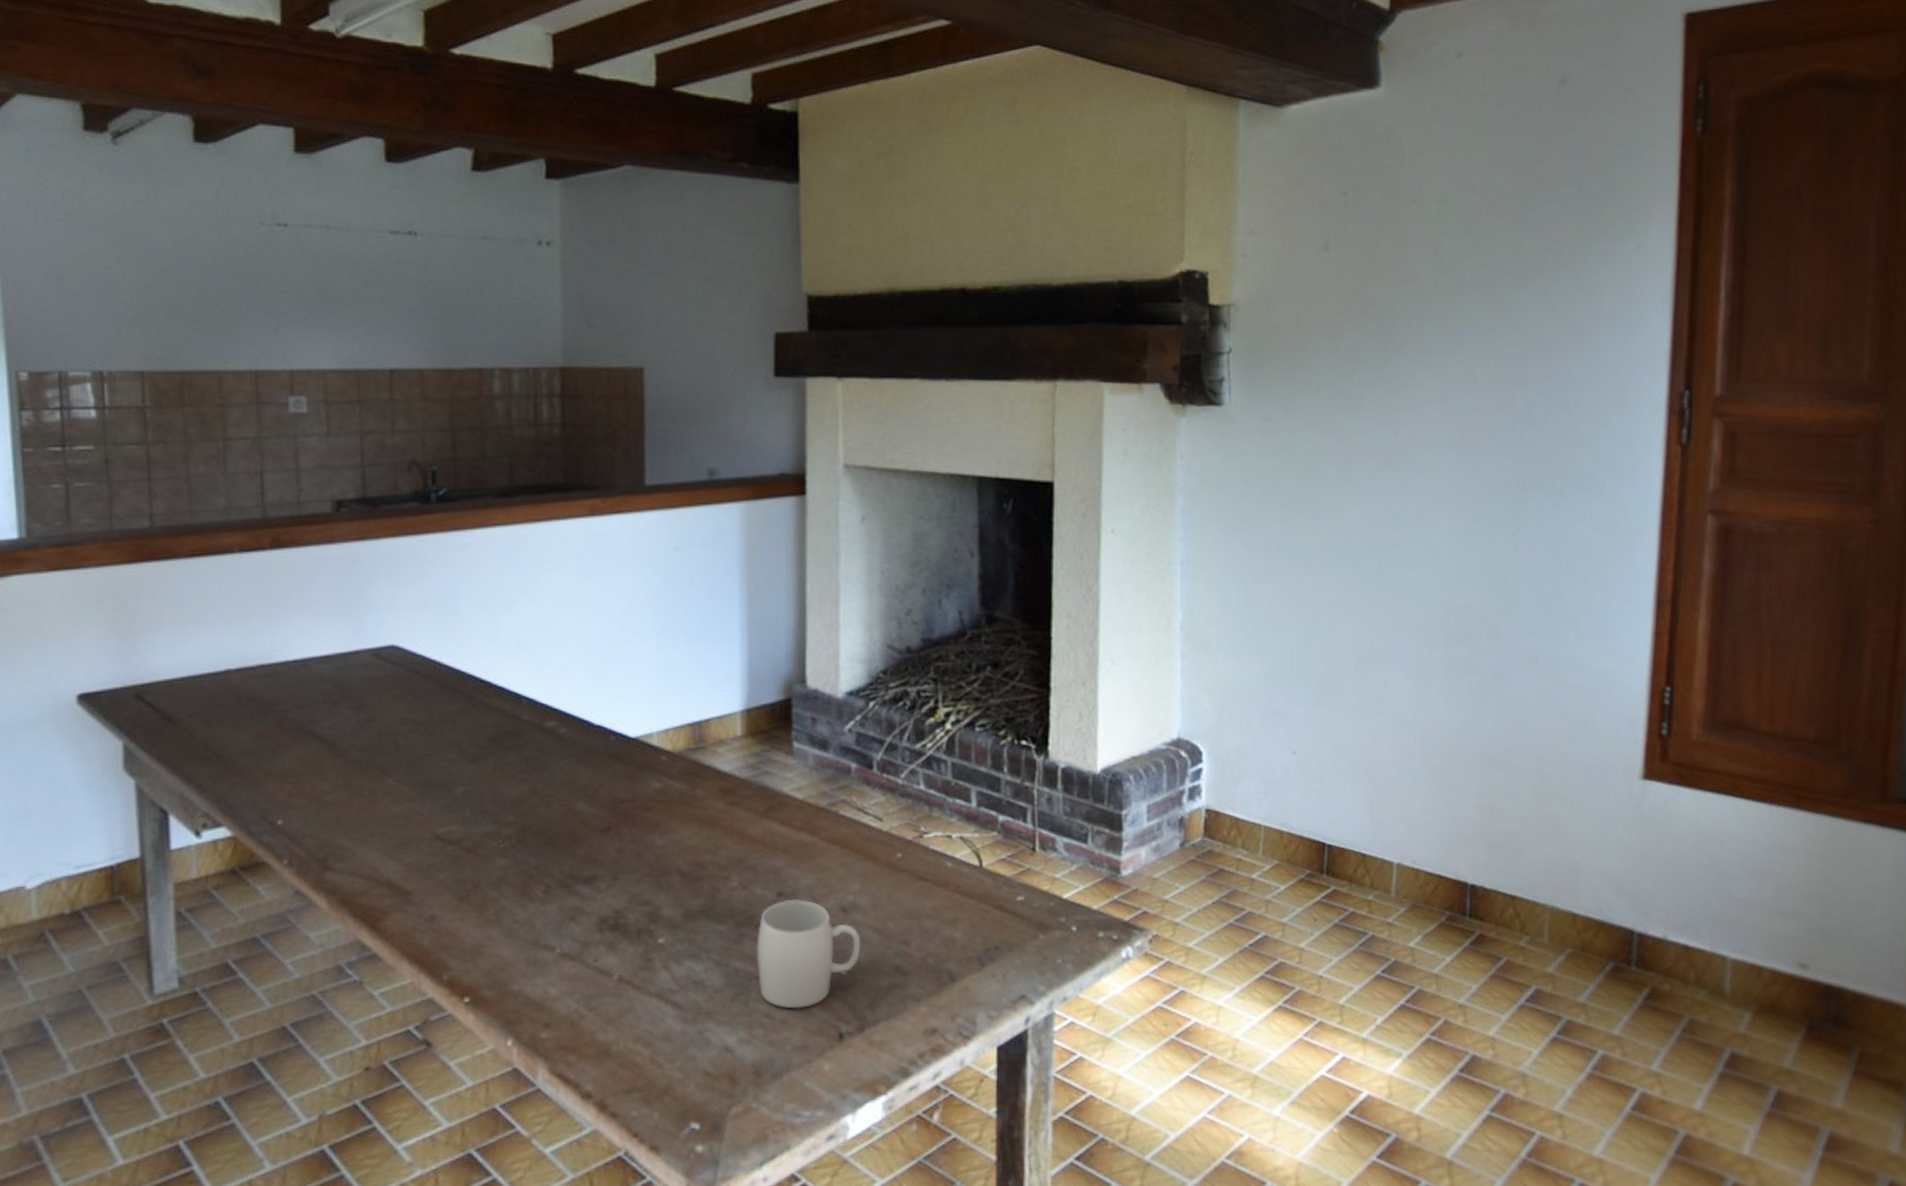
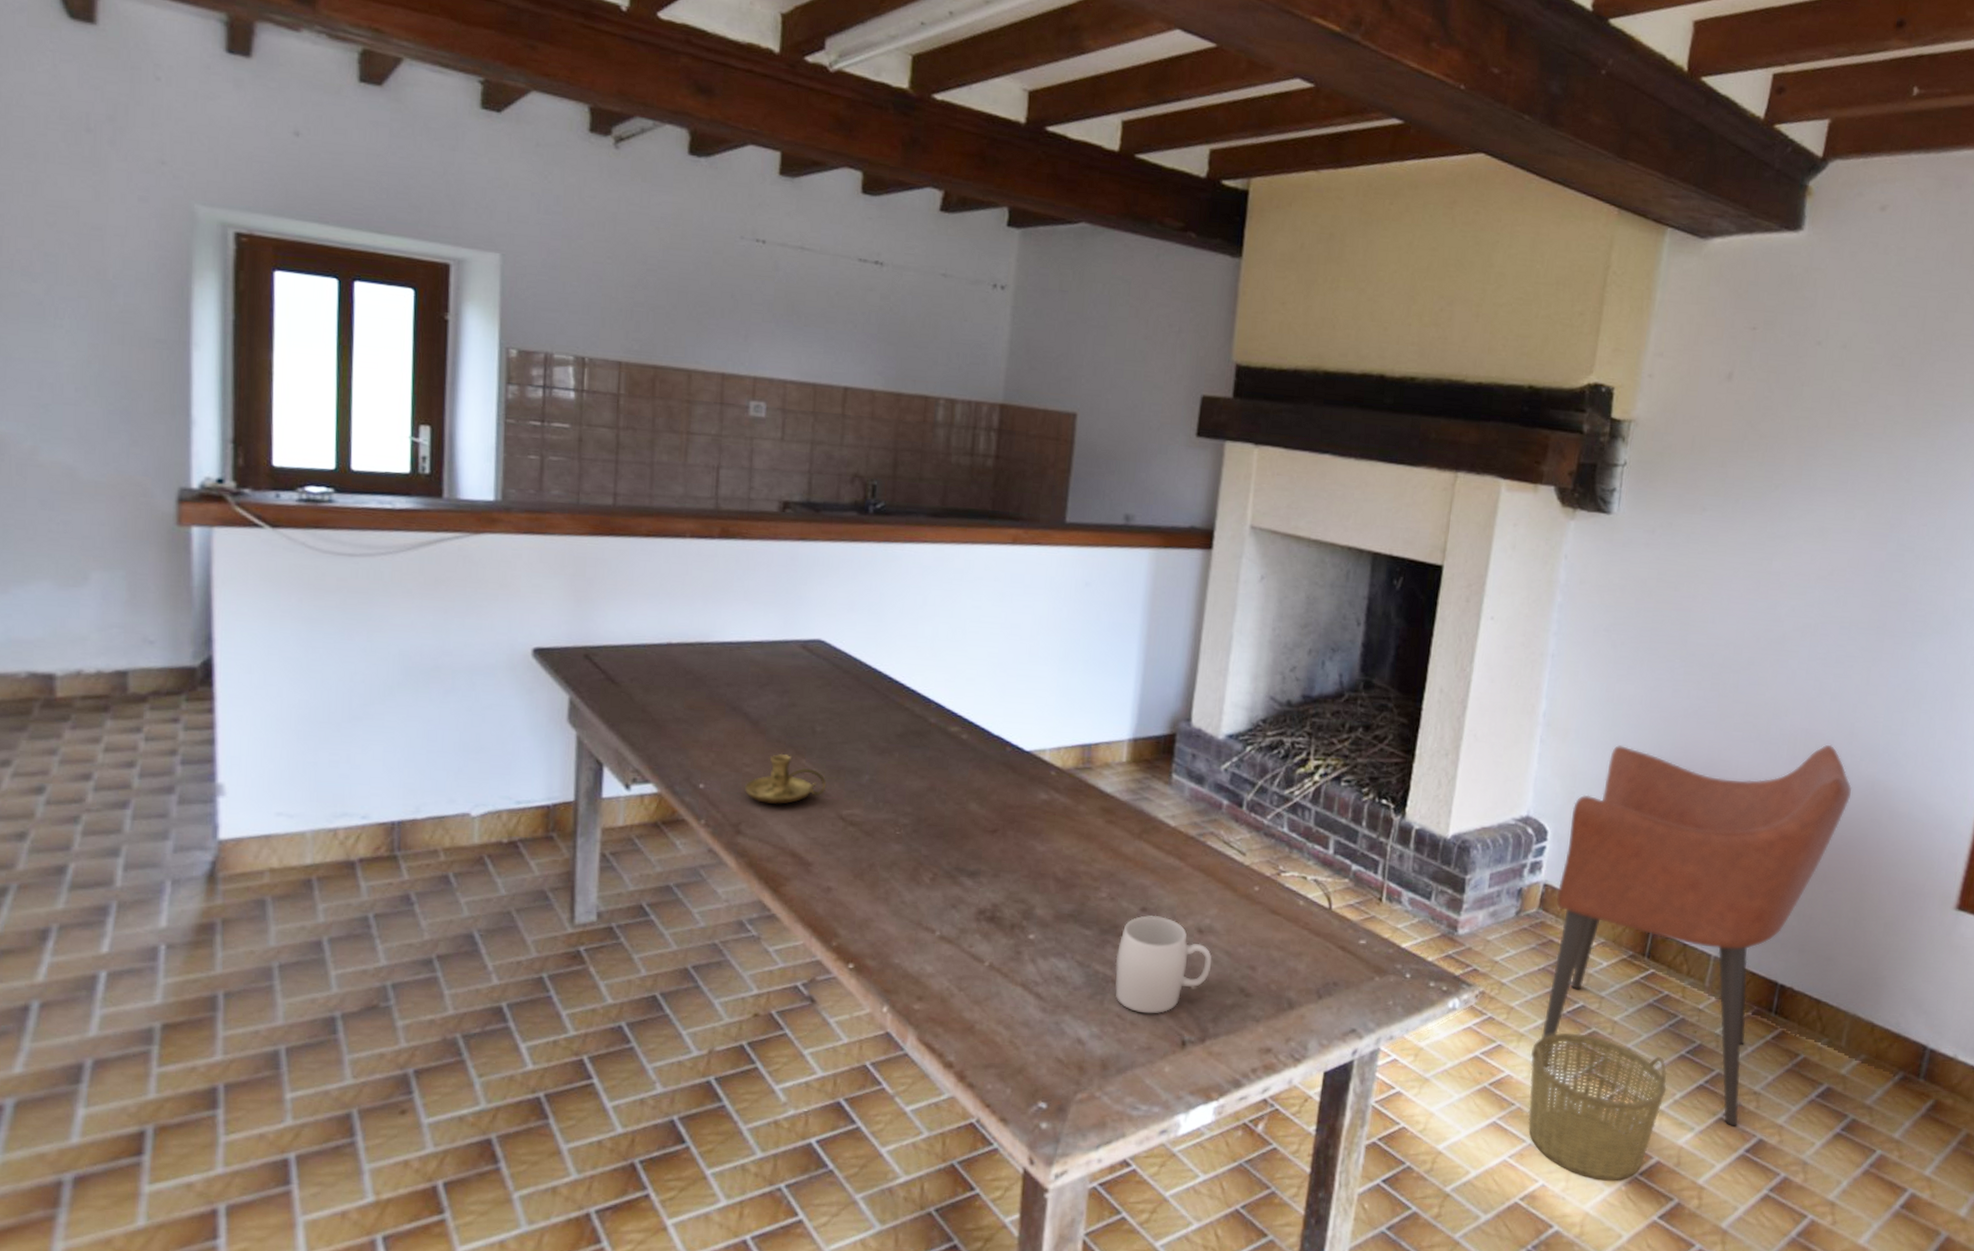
candlestick: none [328,775,418,832] -> present [745,753,827,804]
basket: none [1216,967,1367,1125] -> present [1527,1032,1667,1181]
armchair: none [1220,620,1516,1046] -> present [1541,744,1853,1127]

